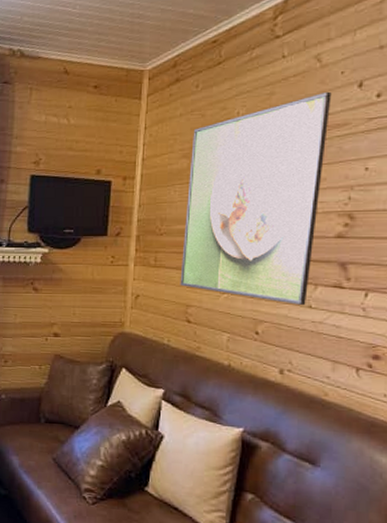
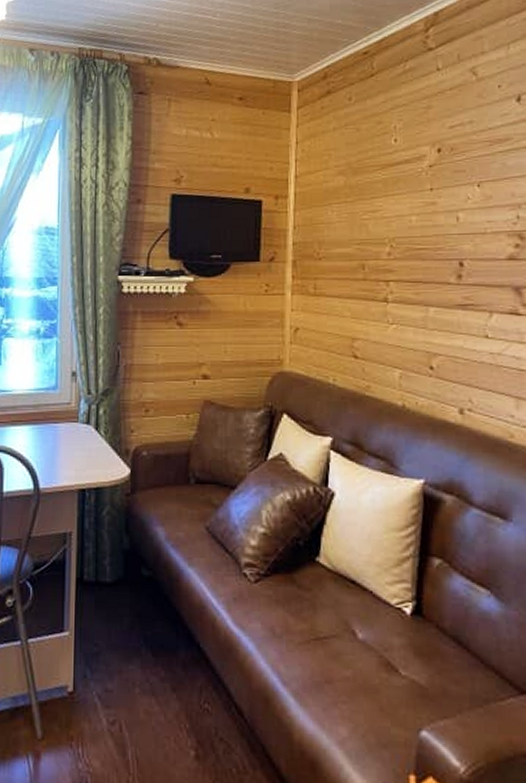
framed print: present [180,91,332,306] -> none [343,105,491,336]

